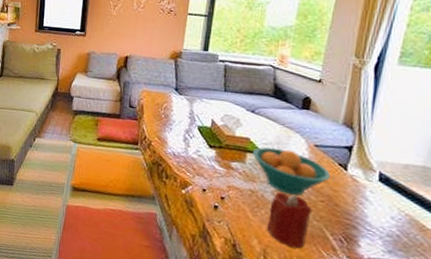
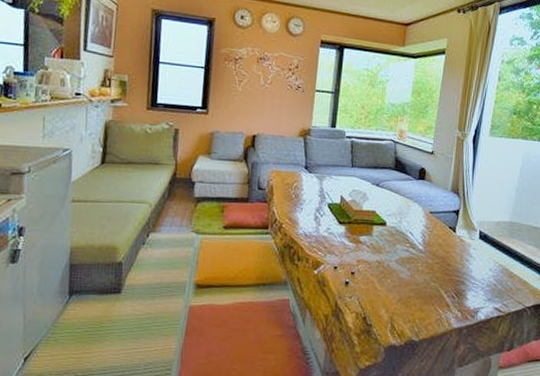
fruit bowl: present [252,147,331,196] -> none [378,218,444,261]
candle: present [266,192,312,249] -> none [392,259,430,311]

